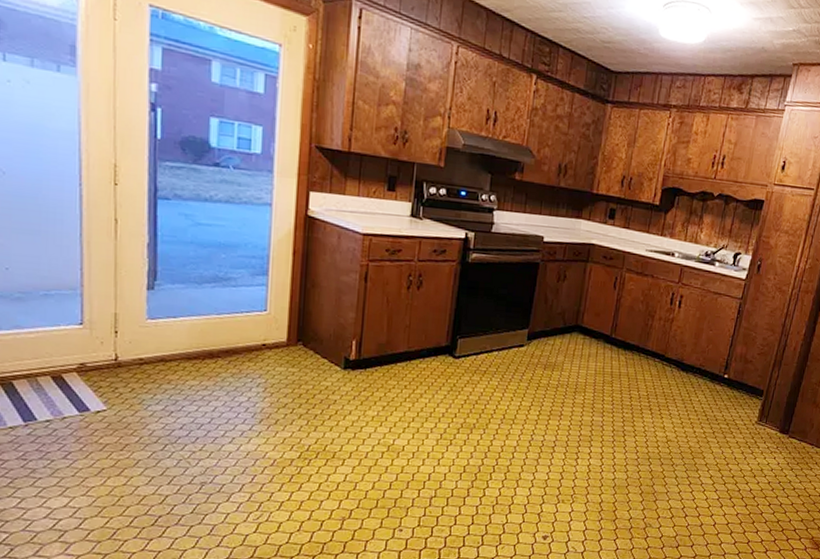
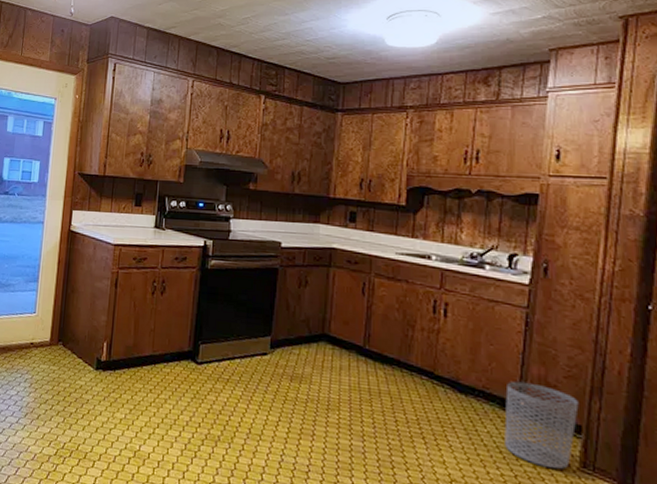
waste bin: none [709,359,765,424] -> present [504,381,579,469]

